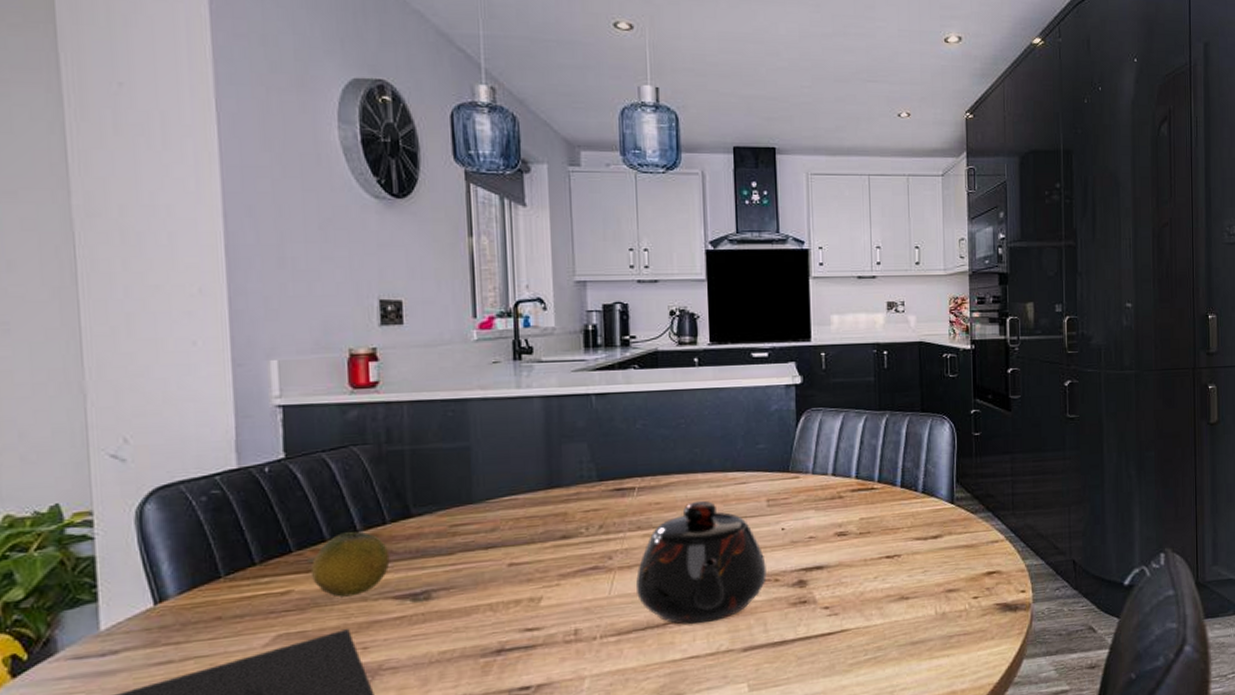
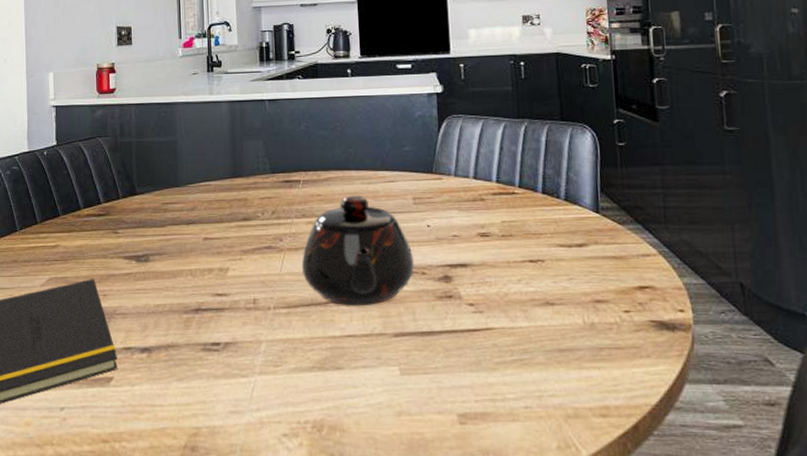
fruit: present [310,531,390,597] -> none [71,204,122,254]

